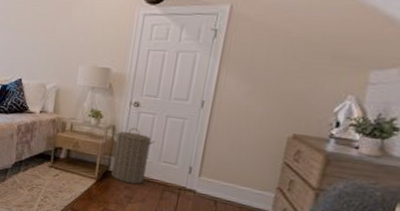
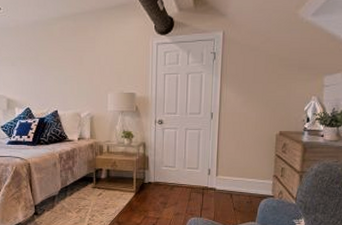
laundry hamper: present [111,128,155,184] -> none [145,143,179,191]

